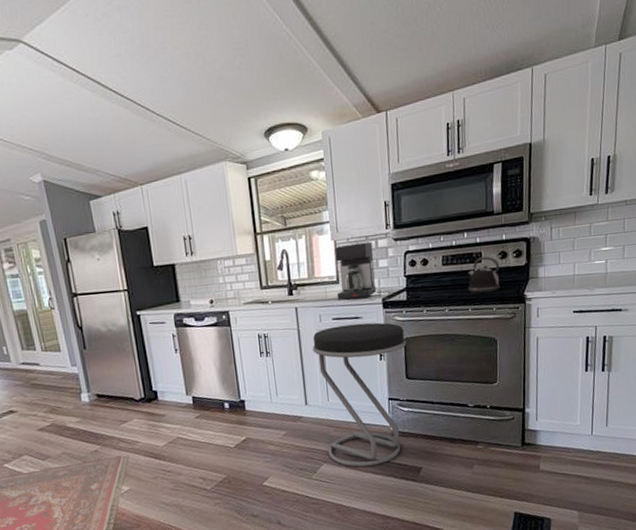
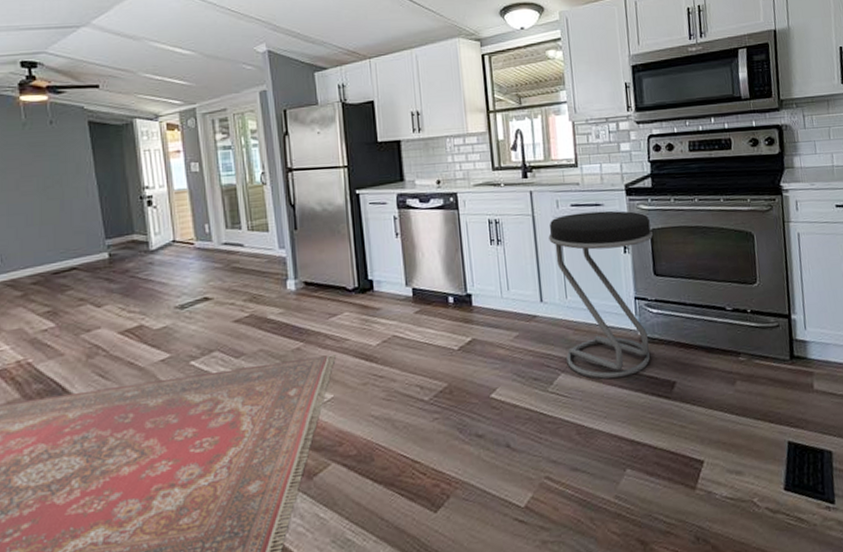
coffee maker: present [334,241,377,300] -> none [572,124,619,185]
kettle: present [468,256,500,293] -> none [717,143,754,182]

